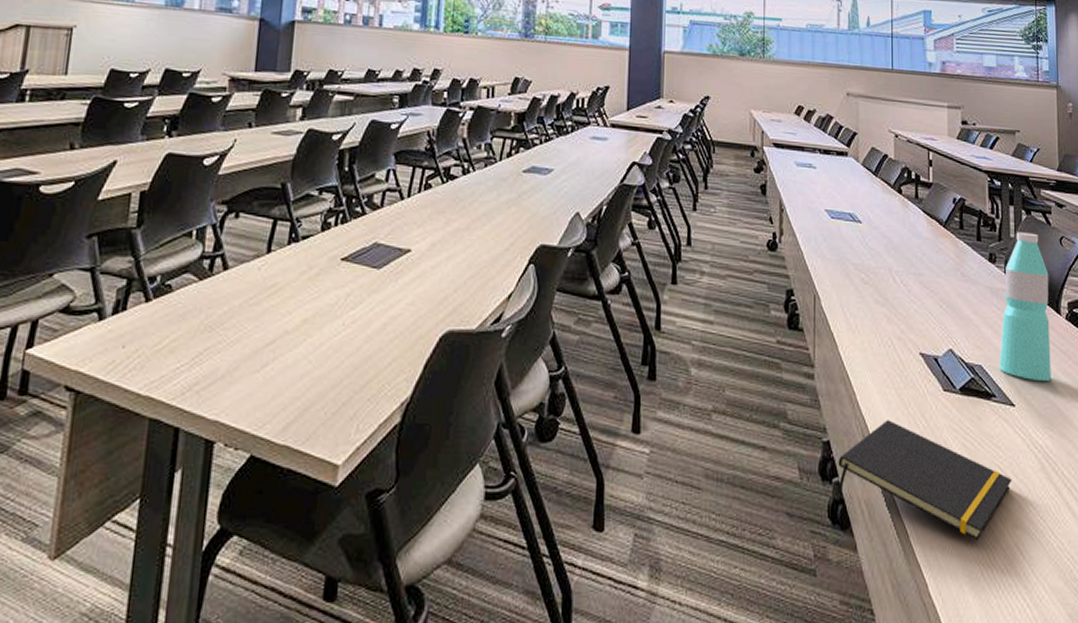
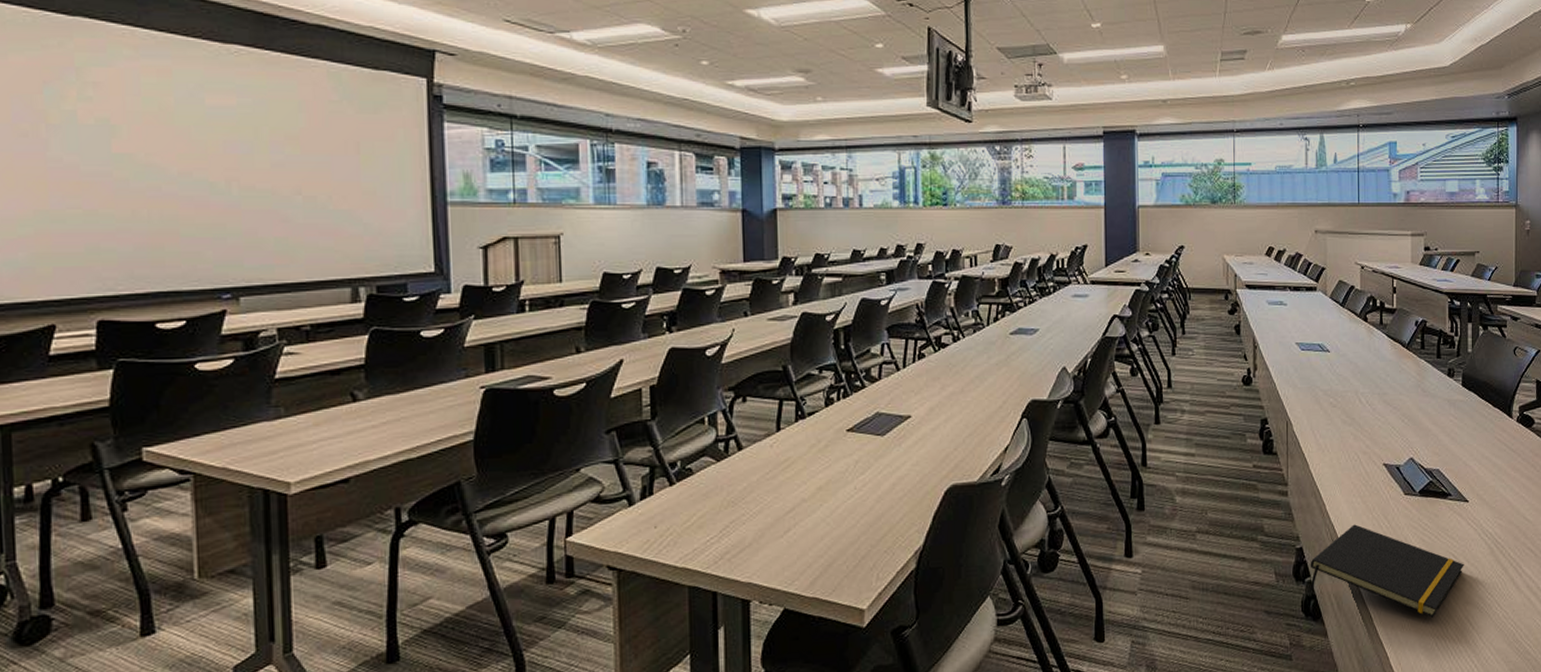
water bottle: present [999,232,1052,381] -> none [1455,346,1503,478]

